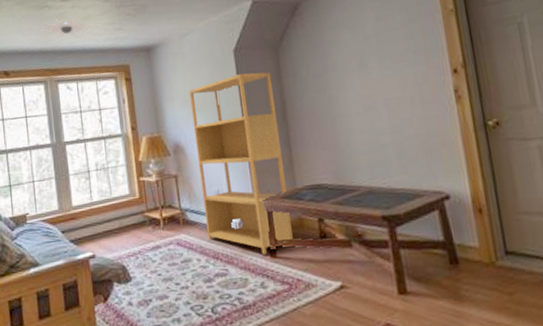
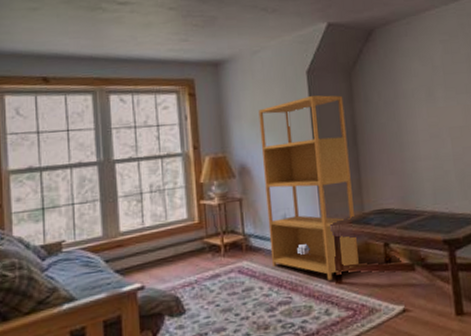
ceiling light: present [29,16,101,38] -> none [77,22,164,44]

